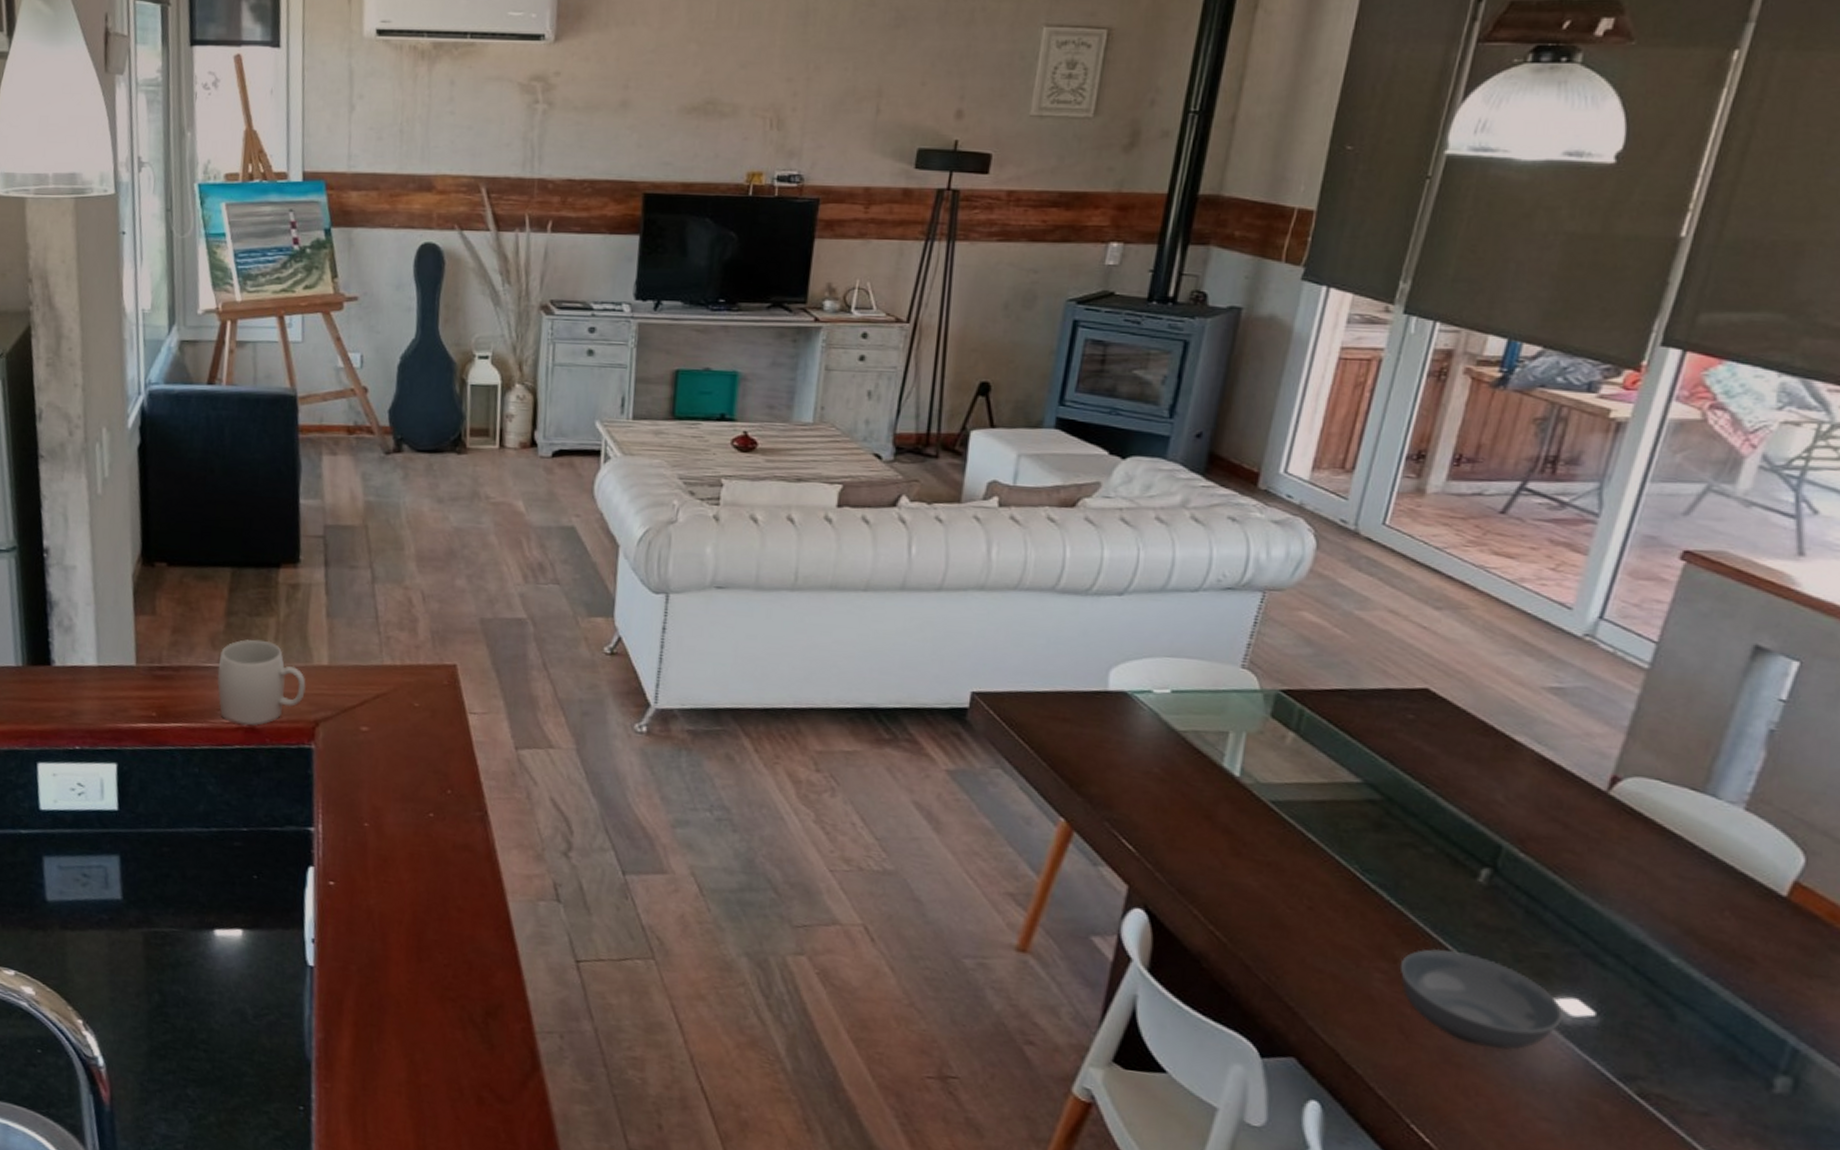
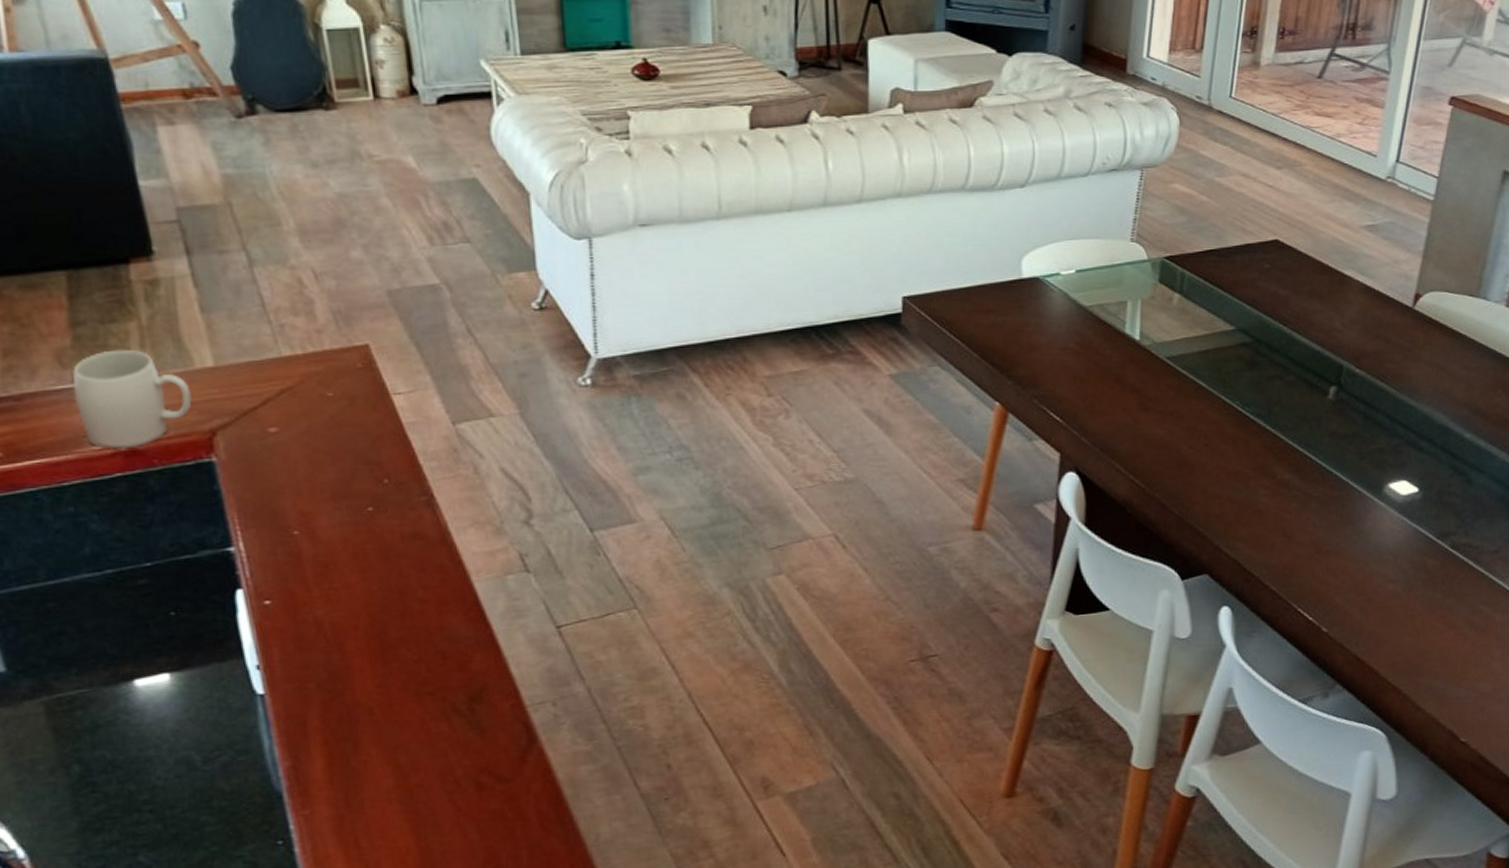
bowl: present [1399,948,1564,1051] -> none [1278,459,1397,534]

